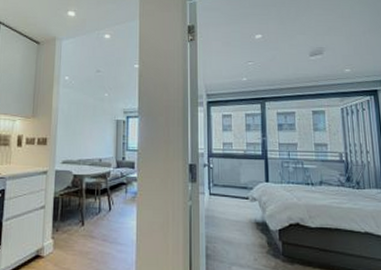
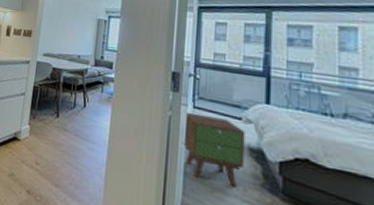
nightstand: none [202,199,253,258] -> present [182,111,245,187]

